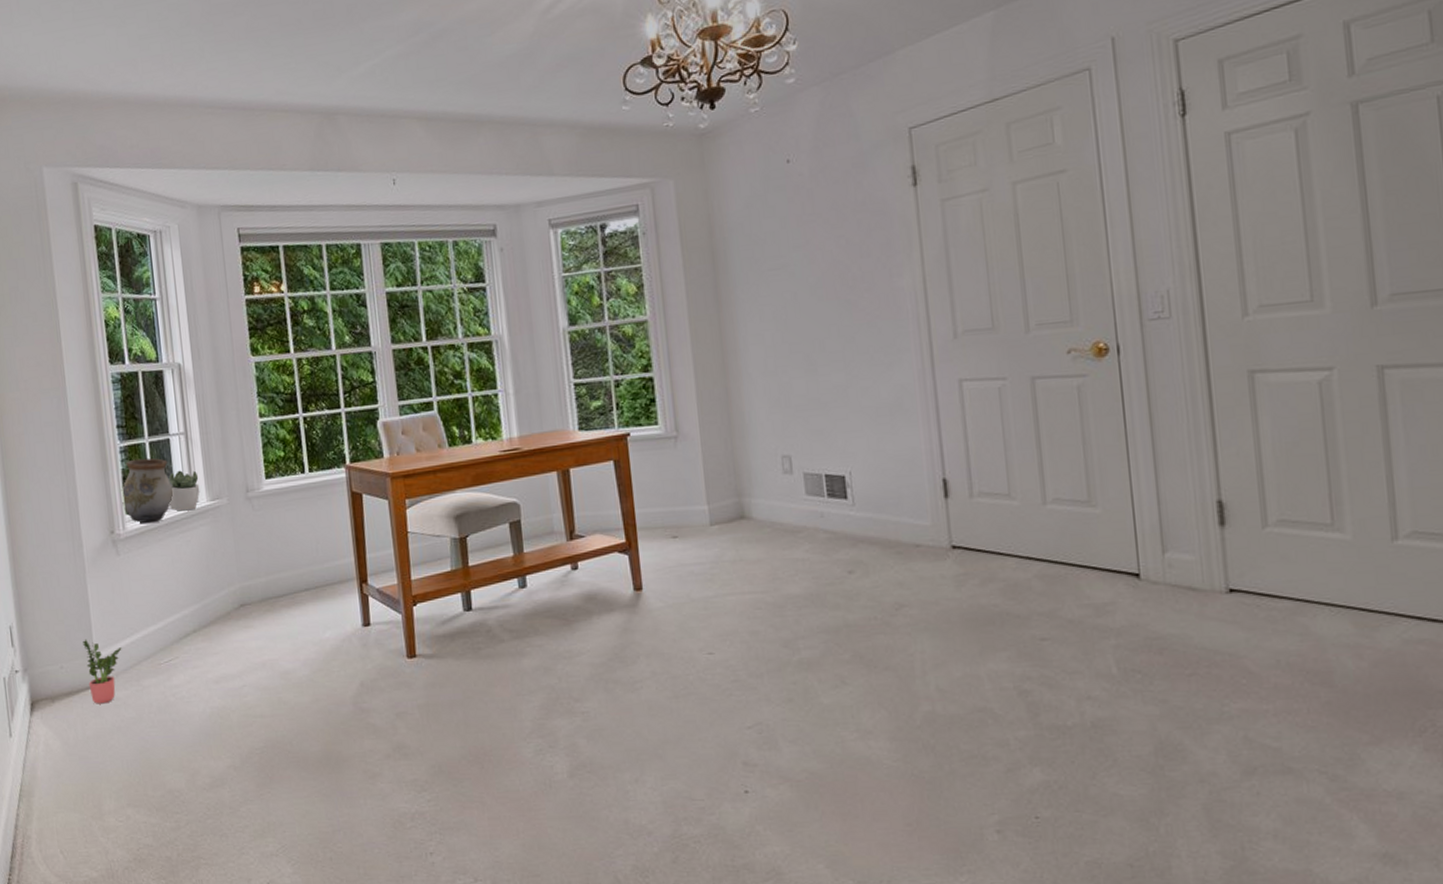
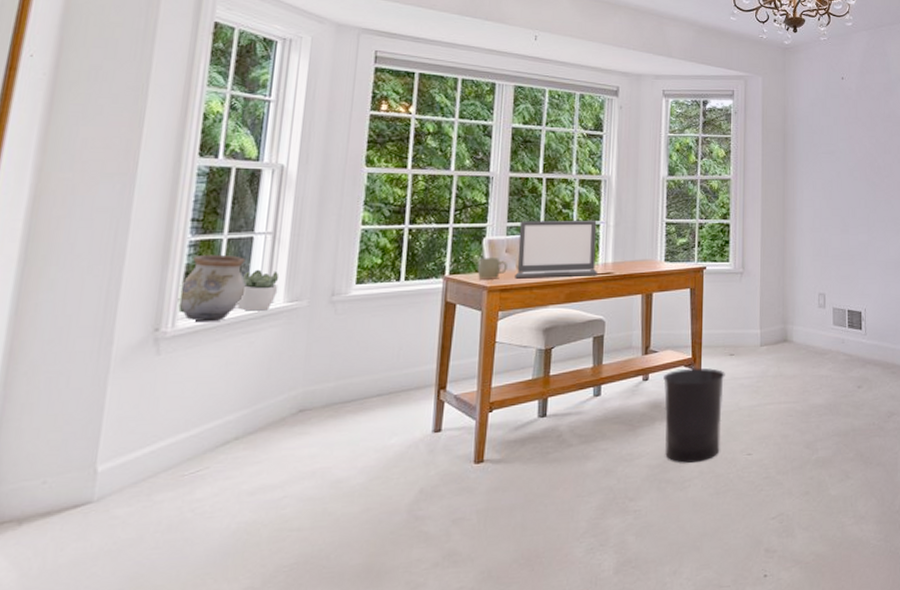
potted plant: present [83,639,122,704] -> none [77,448,136,525]
mug: none [376,441,407,466] -> present [477,258,507,279]
laptop: none [411,388,503,463] -> present [515,220,597,279]
waste bin: none [595,553,674,662] -> present [663,368,725,463]

